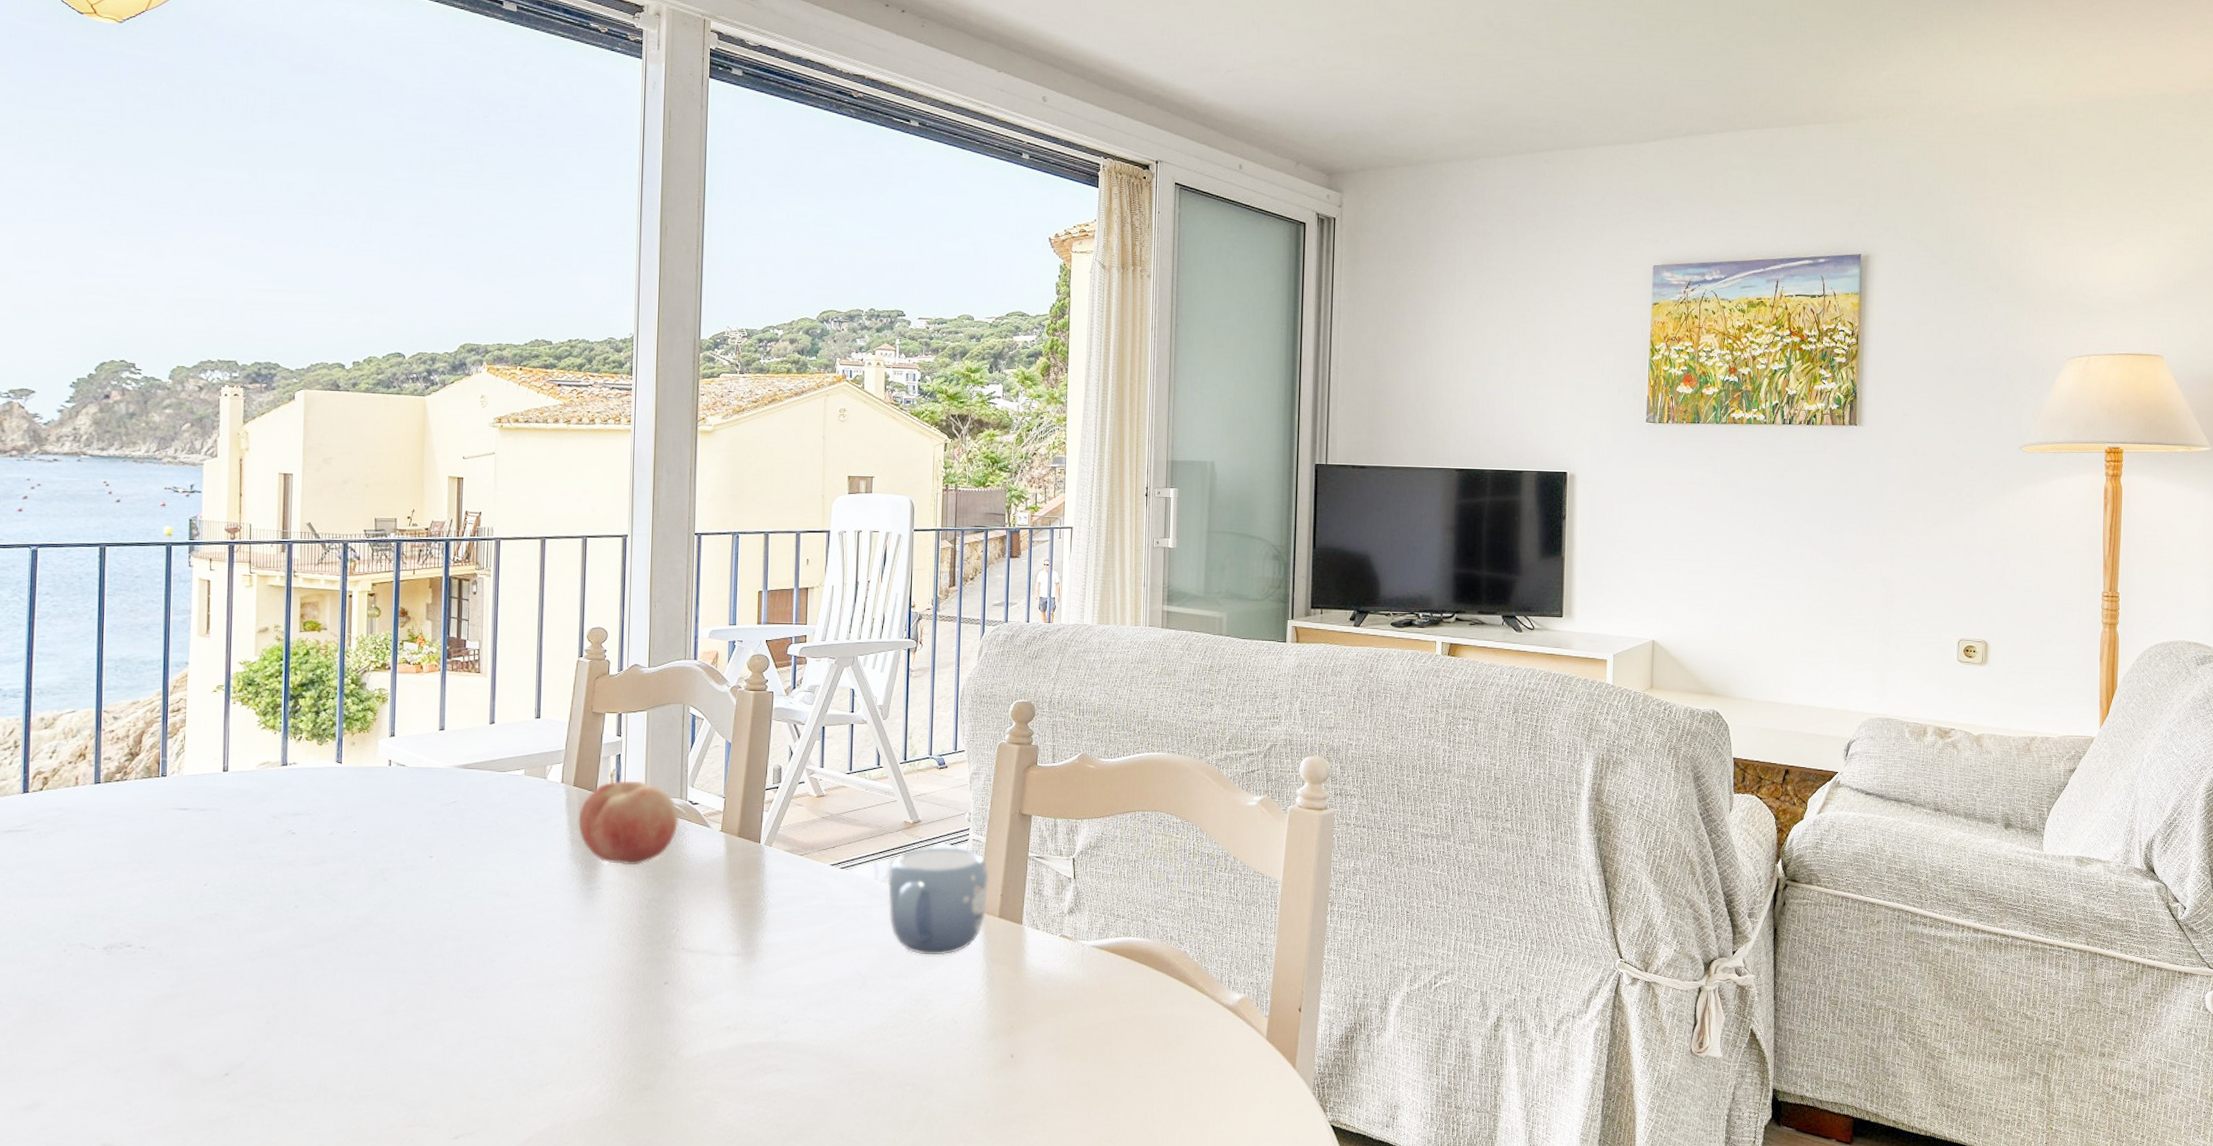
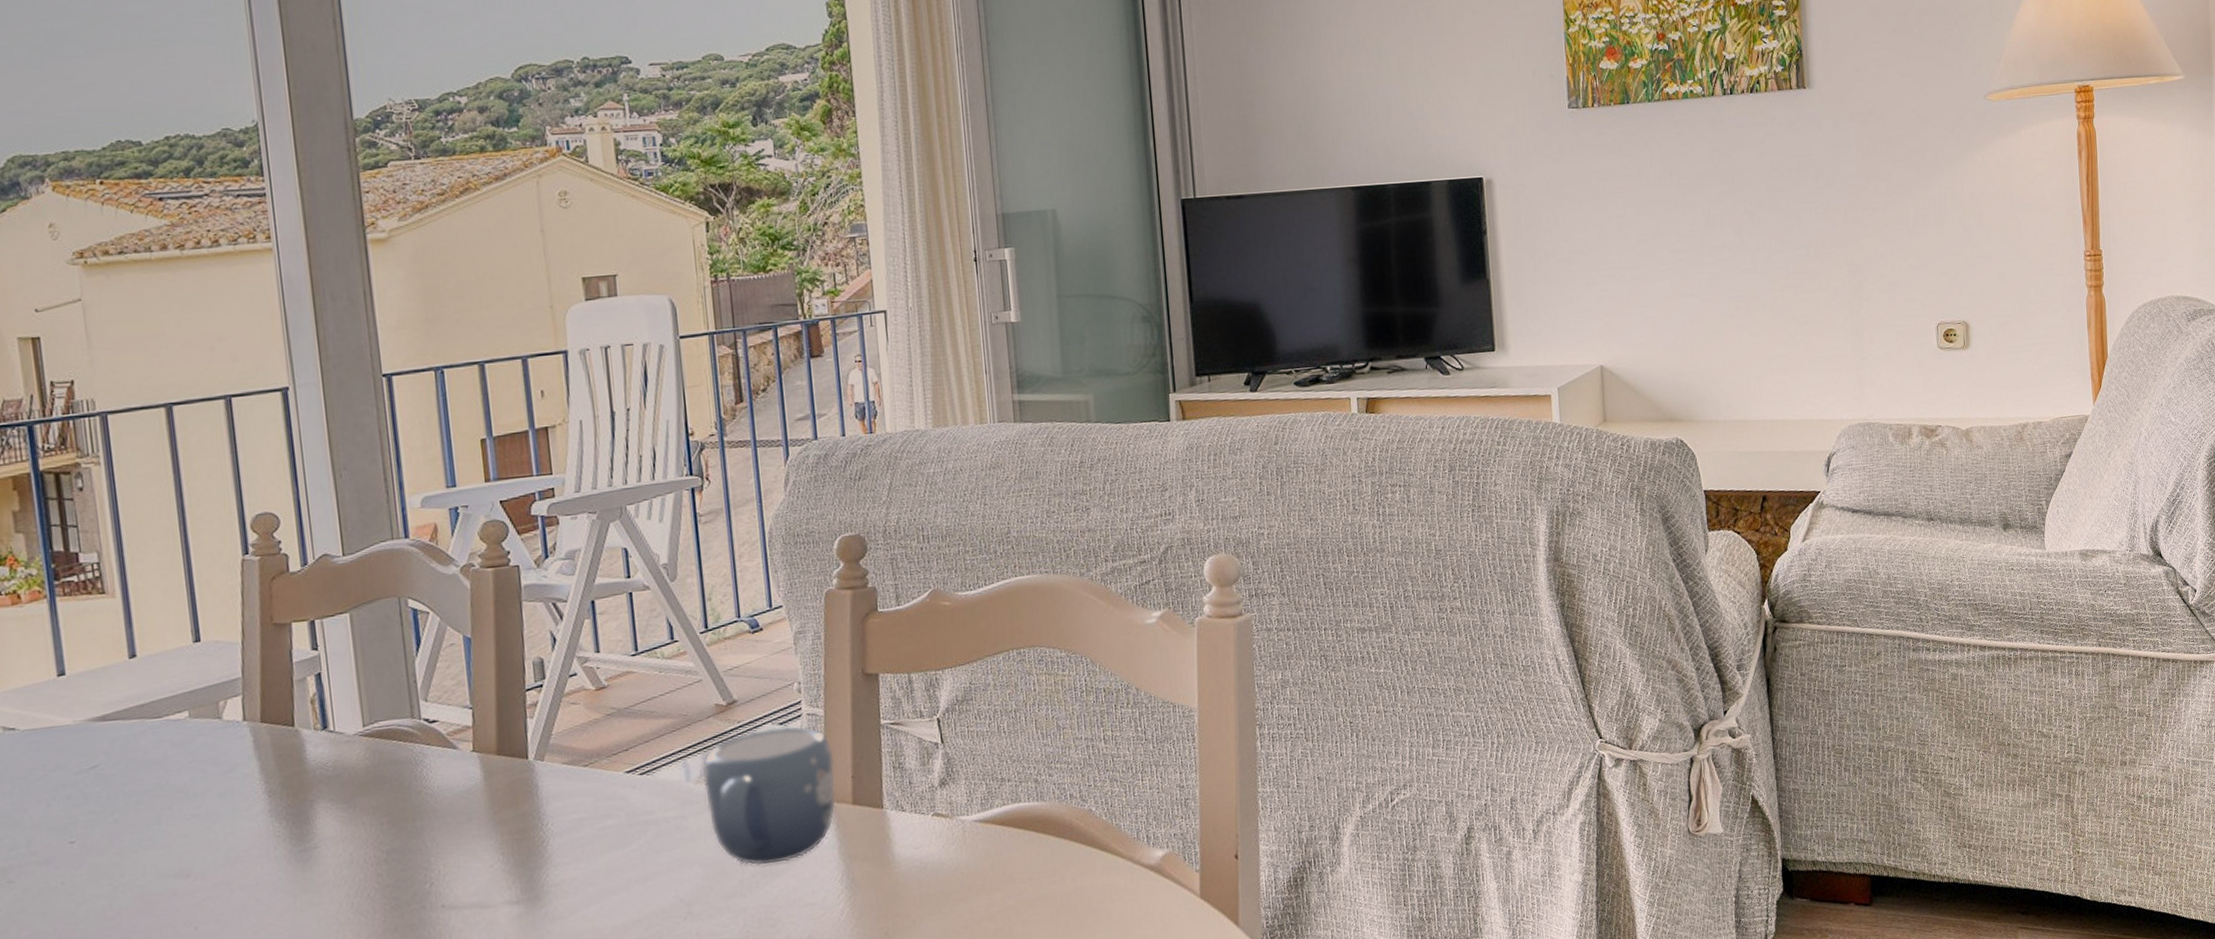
fruit: present [578,780,680,866] -> none [273,703,415,815]

